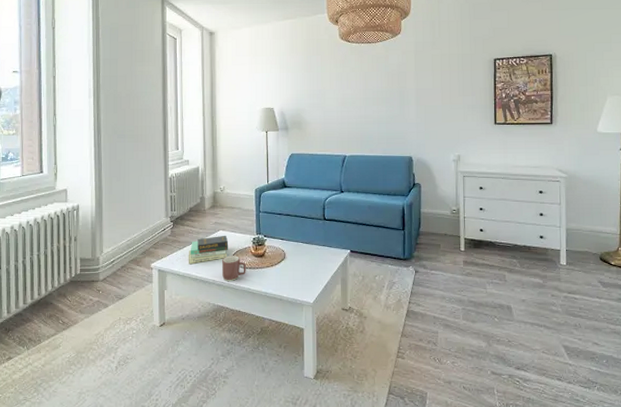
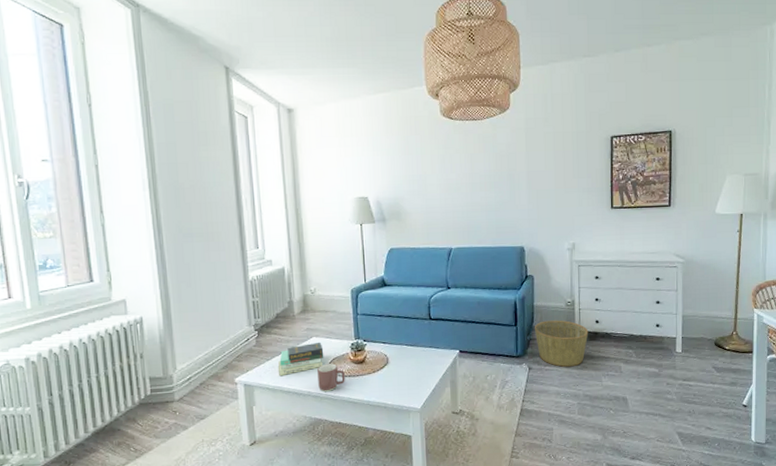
basket: none [421,226,473,273] -> present [534,320,589,368]

